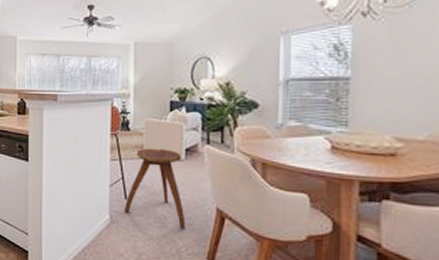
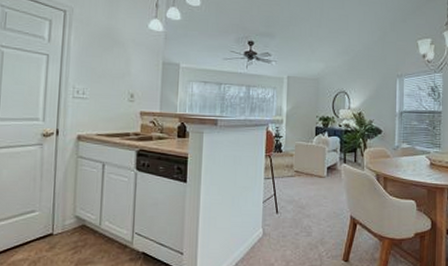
stool: present [125,148,186,230] -> none [276,167,326,237]

